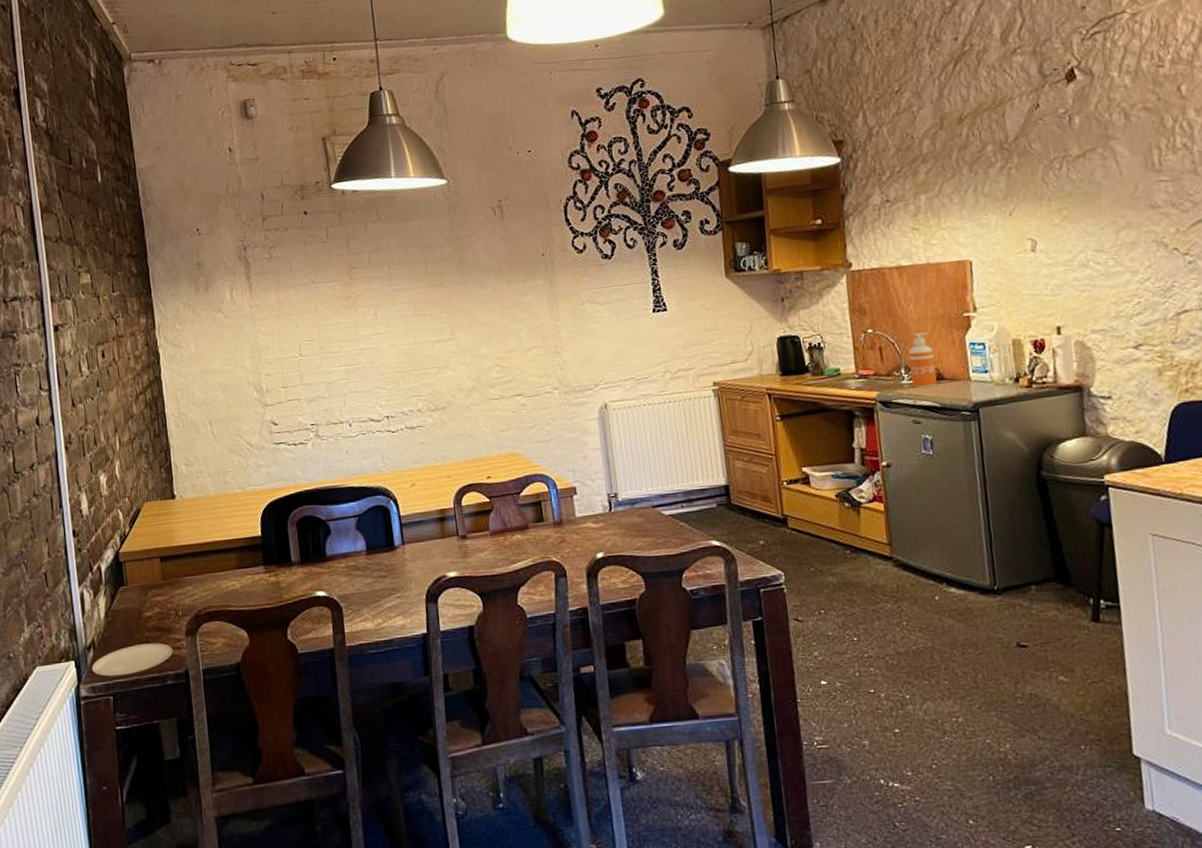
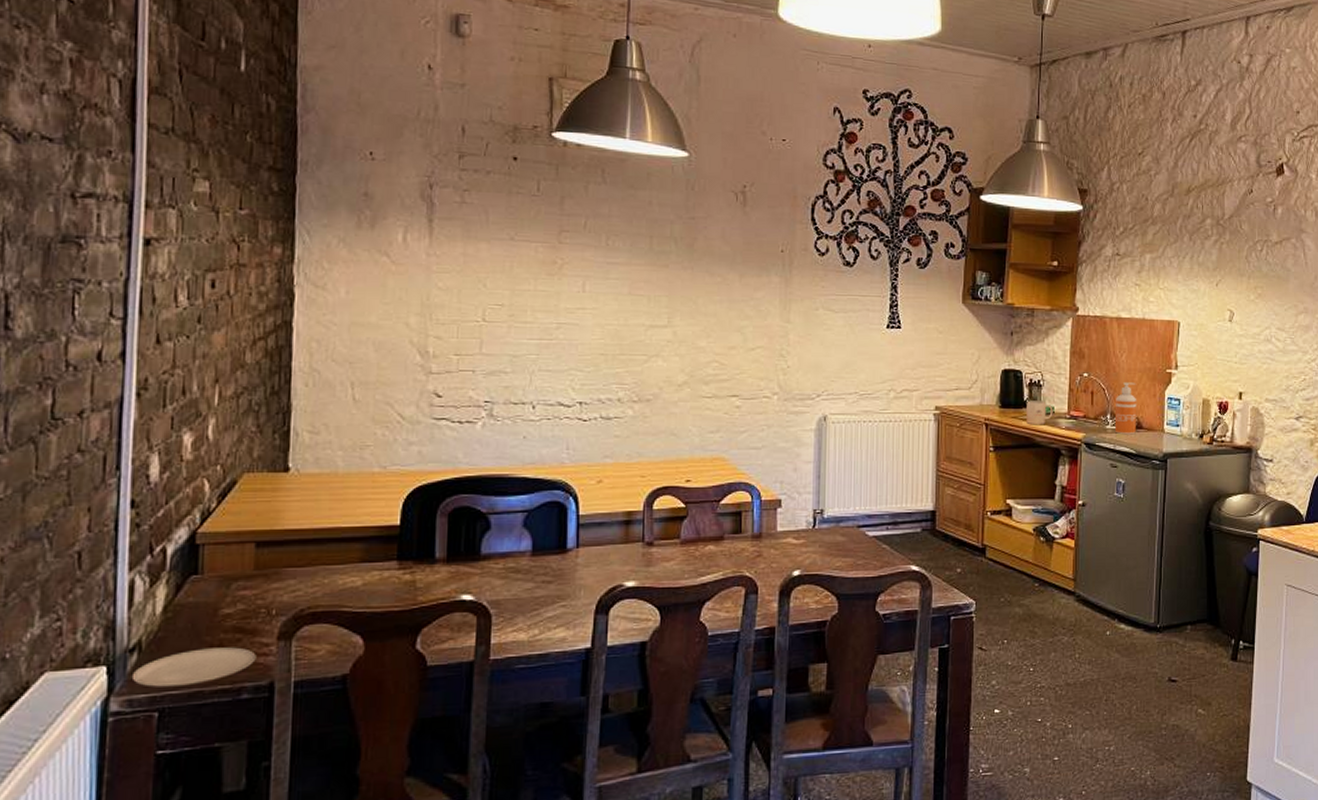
mug: none [809,363,840,390] -> present [1026,400,1053,425]

